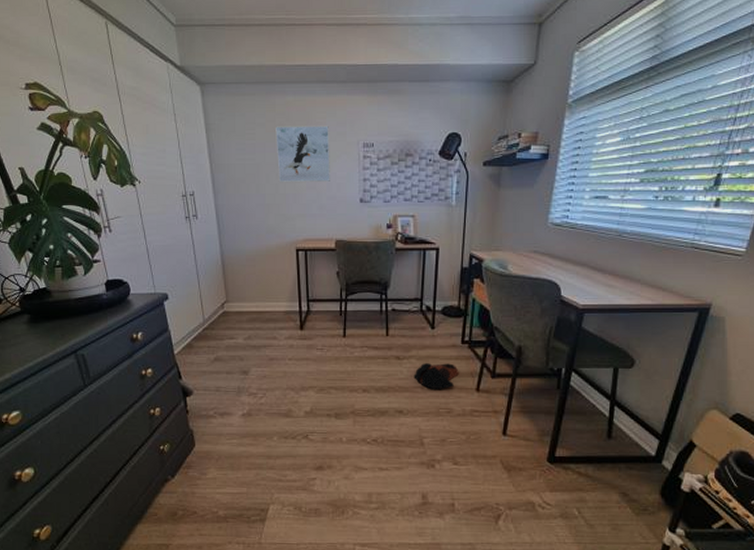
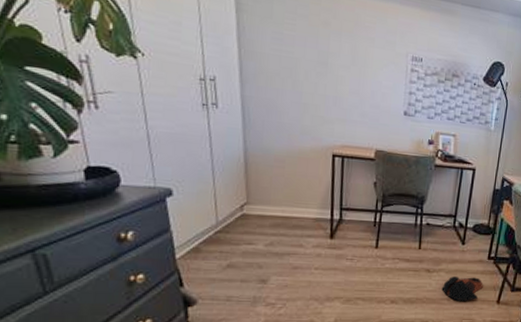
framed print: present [276,125,330,182] -> none [319,21,378,89]

